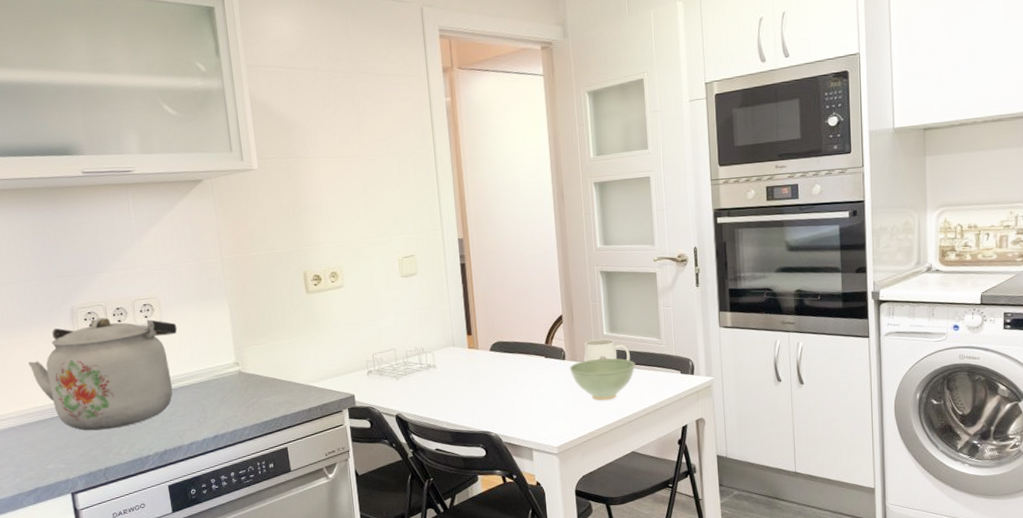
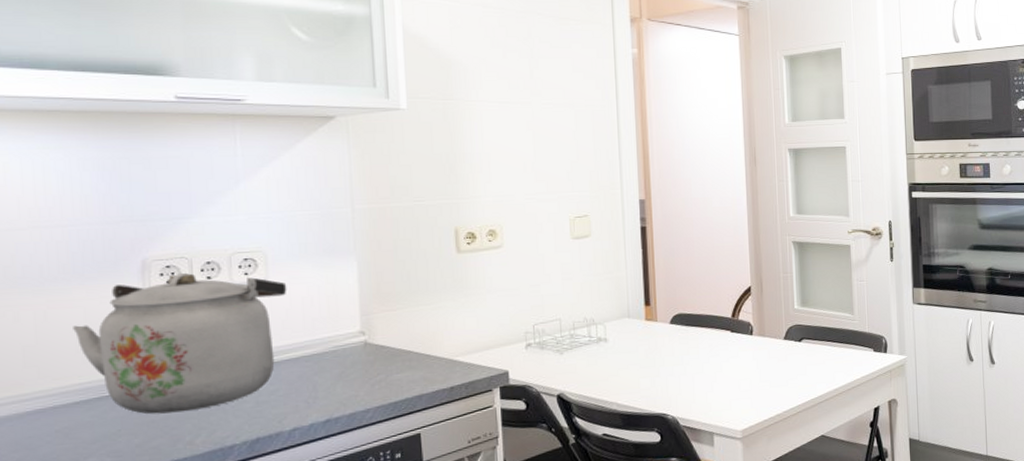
bowl: present [569,358,636,401] -> none [757,334,828,380]
mug: present [583,338,630,362] -> none [773,313,822,338]

